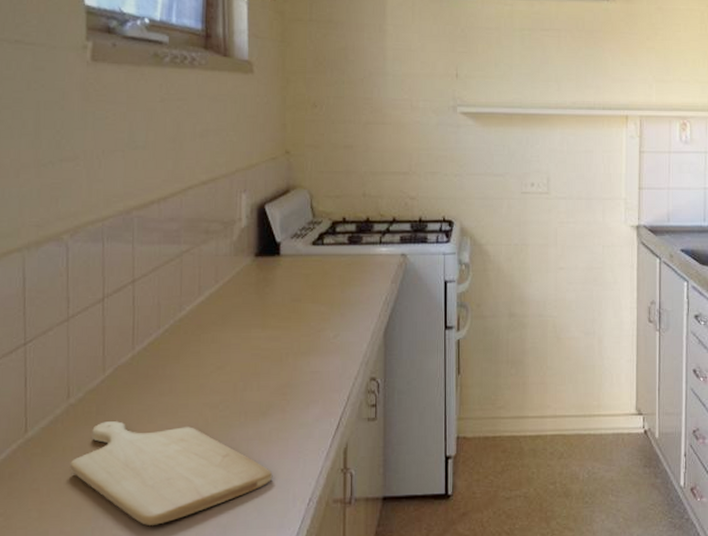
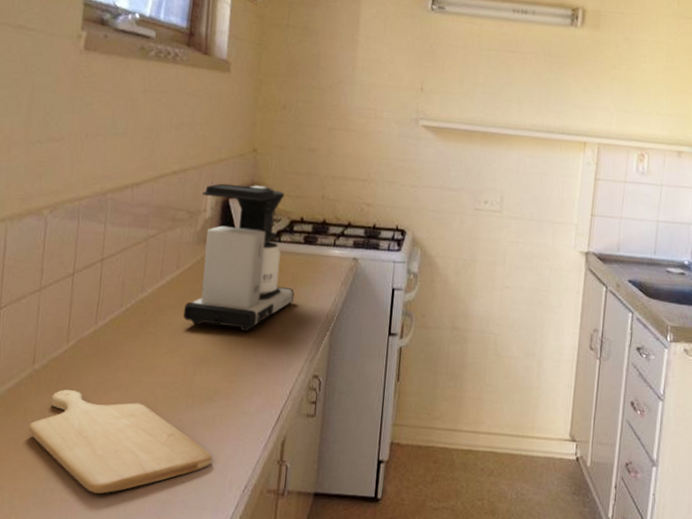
coffee maker: none [226,188,343,341] -> present [182,183,295,332]

